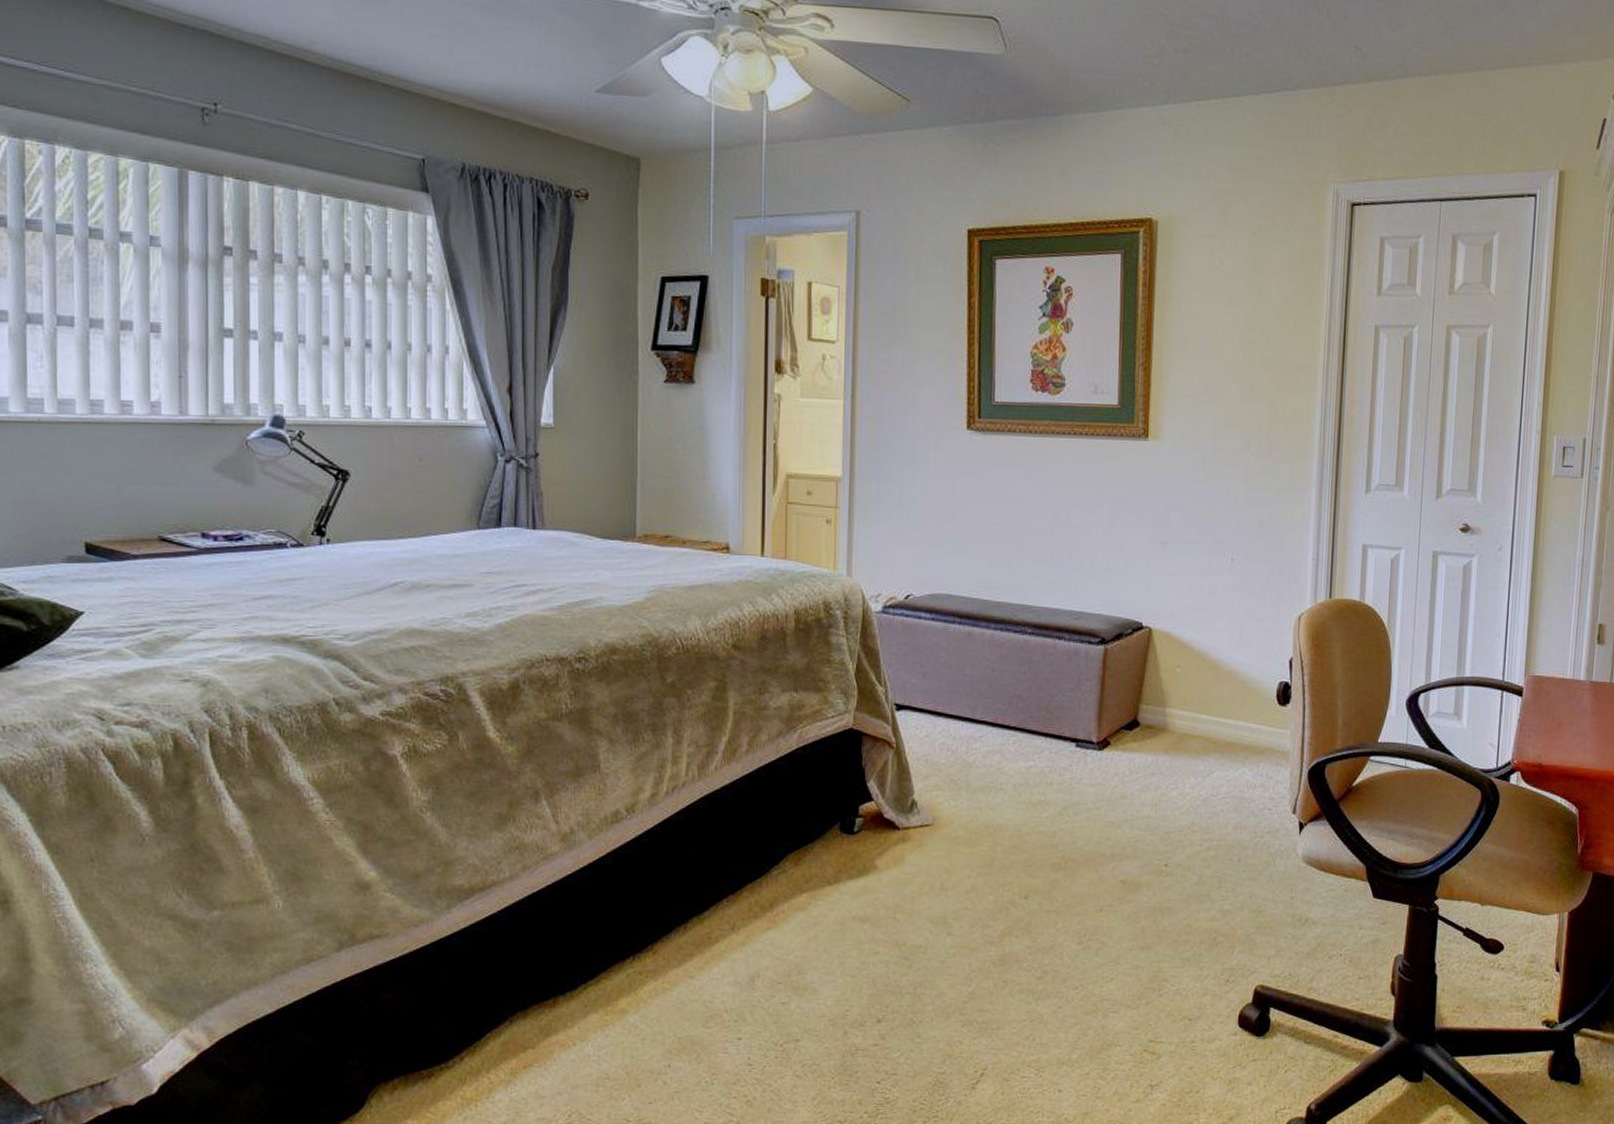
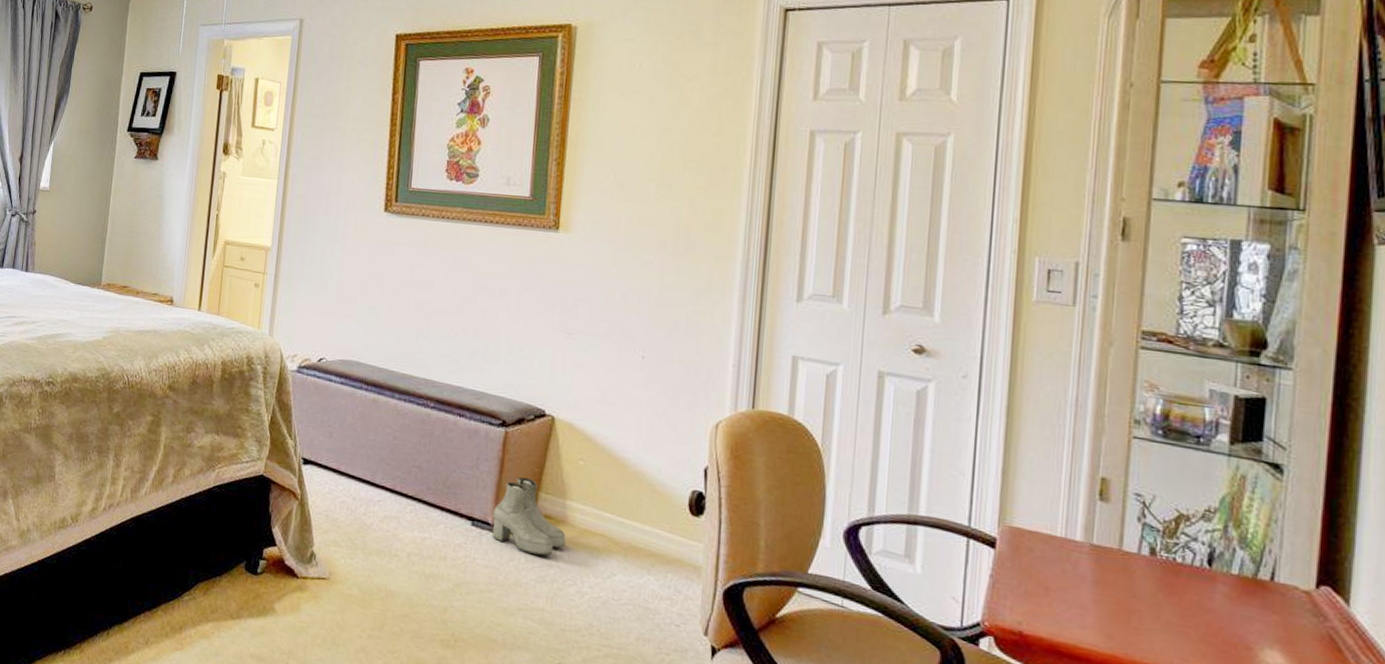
boots: none [1096,691,1167,765] -> present [492,476,566,556]

